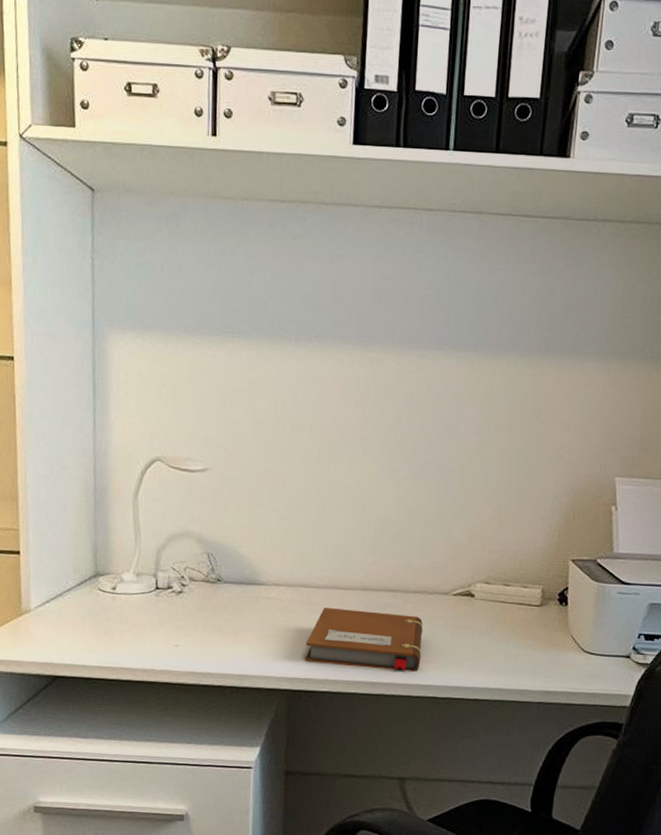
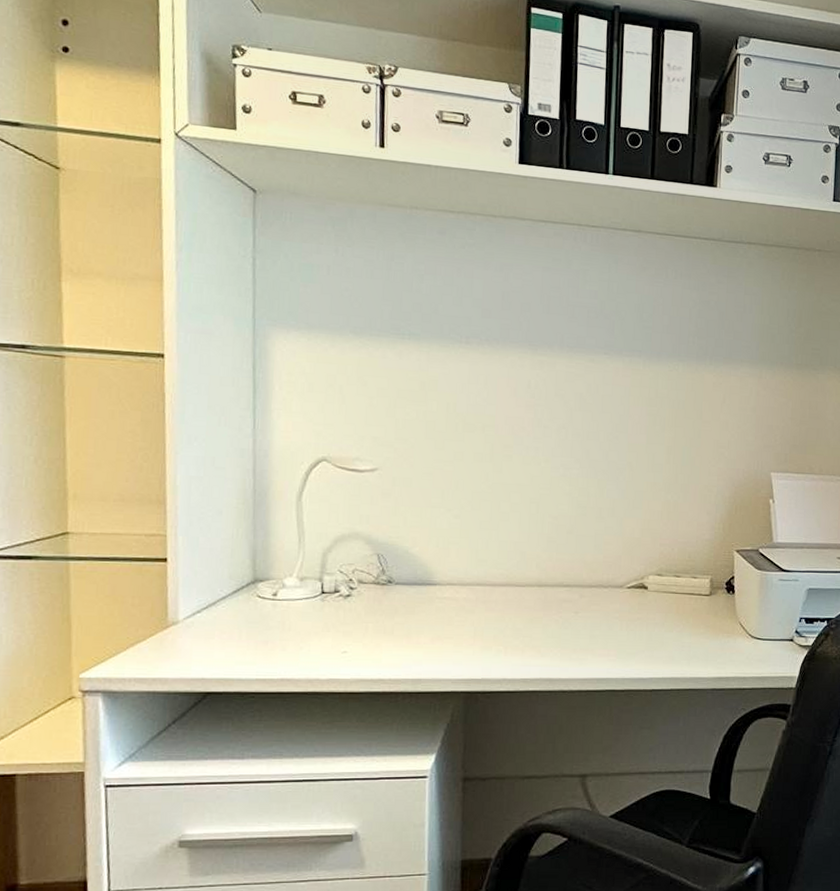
notebook: present [304,608,423,672] -> none [481,606,600,666]

